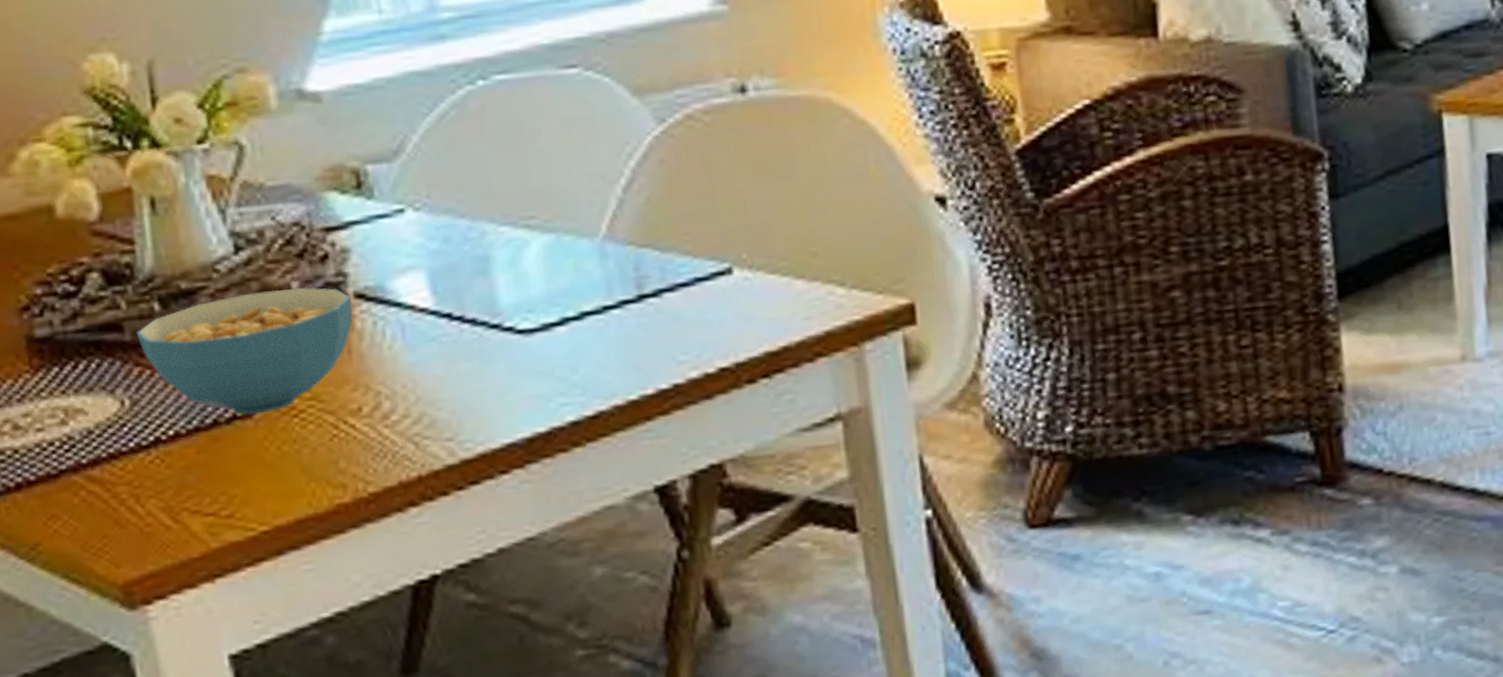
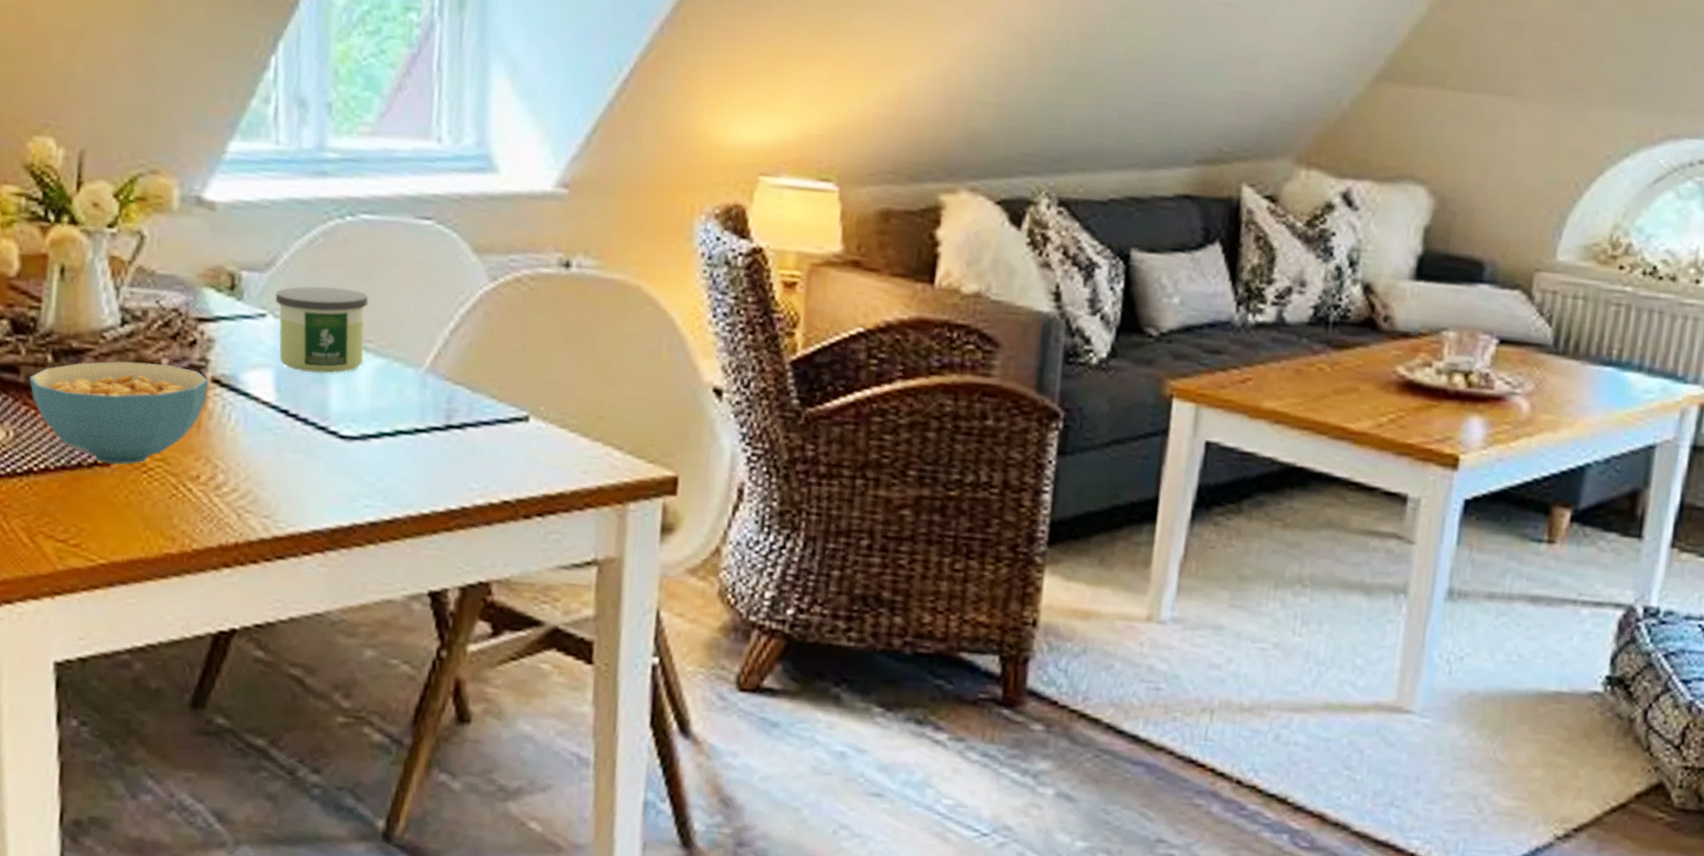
candle: none [411,162,528,267] -> present [275,285,369,373]

